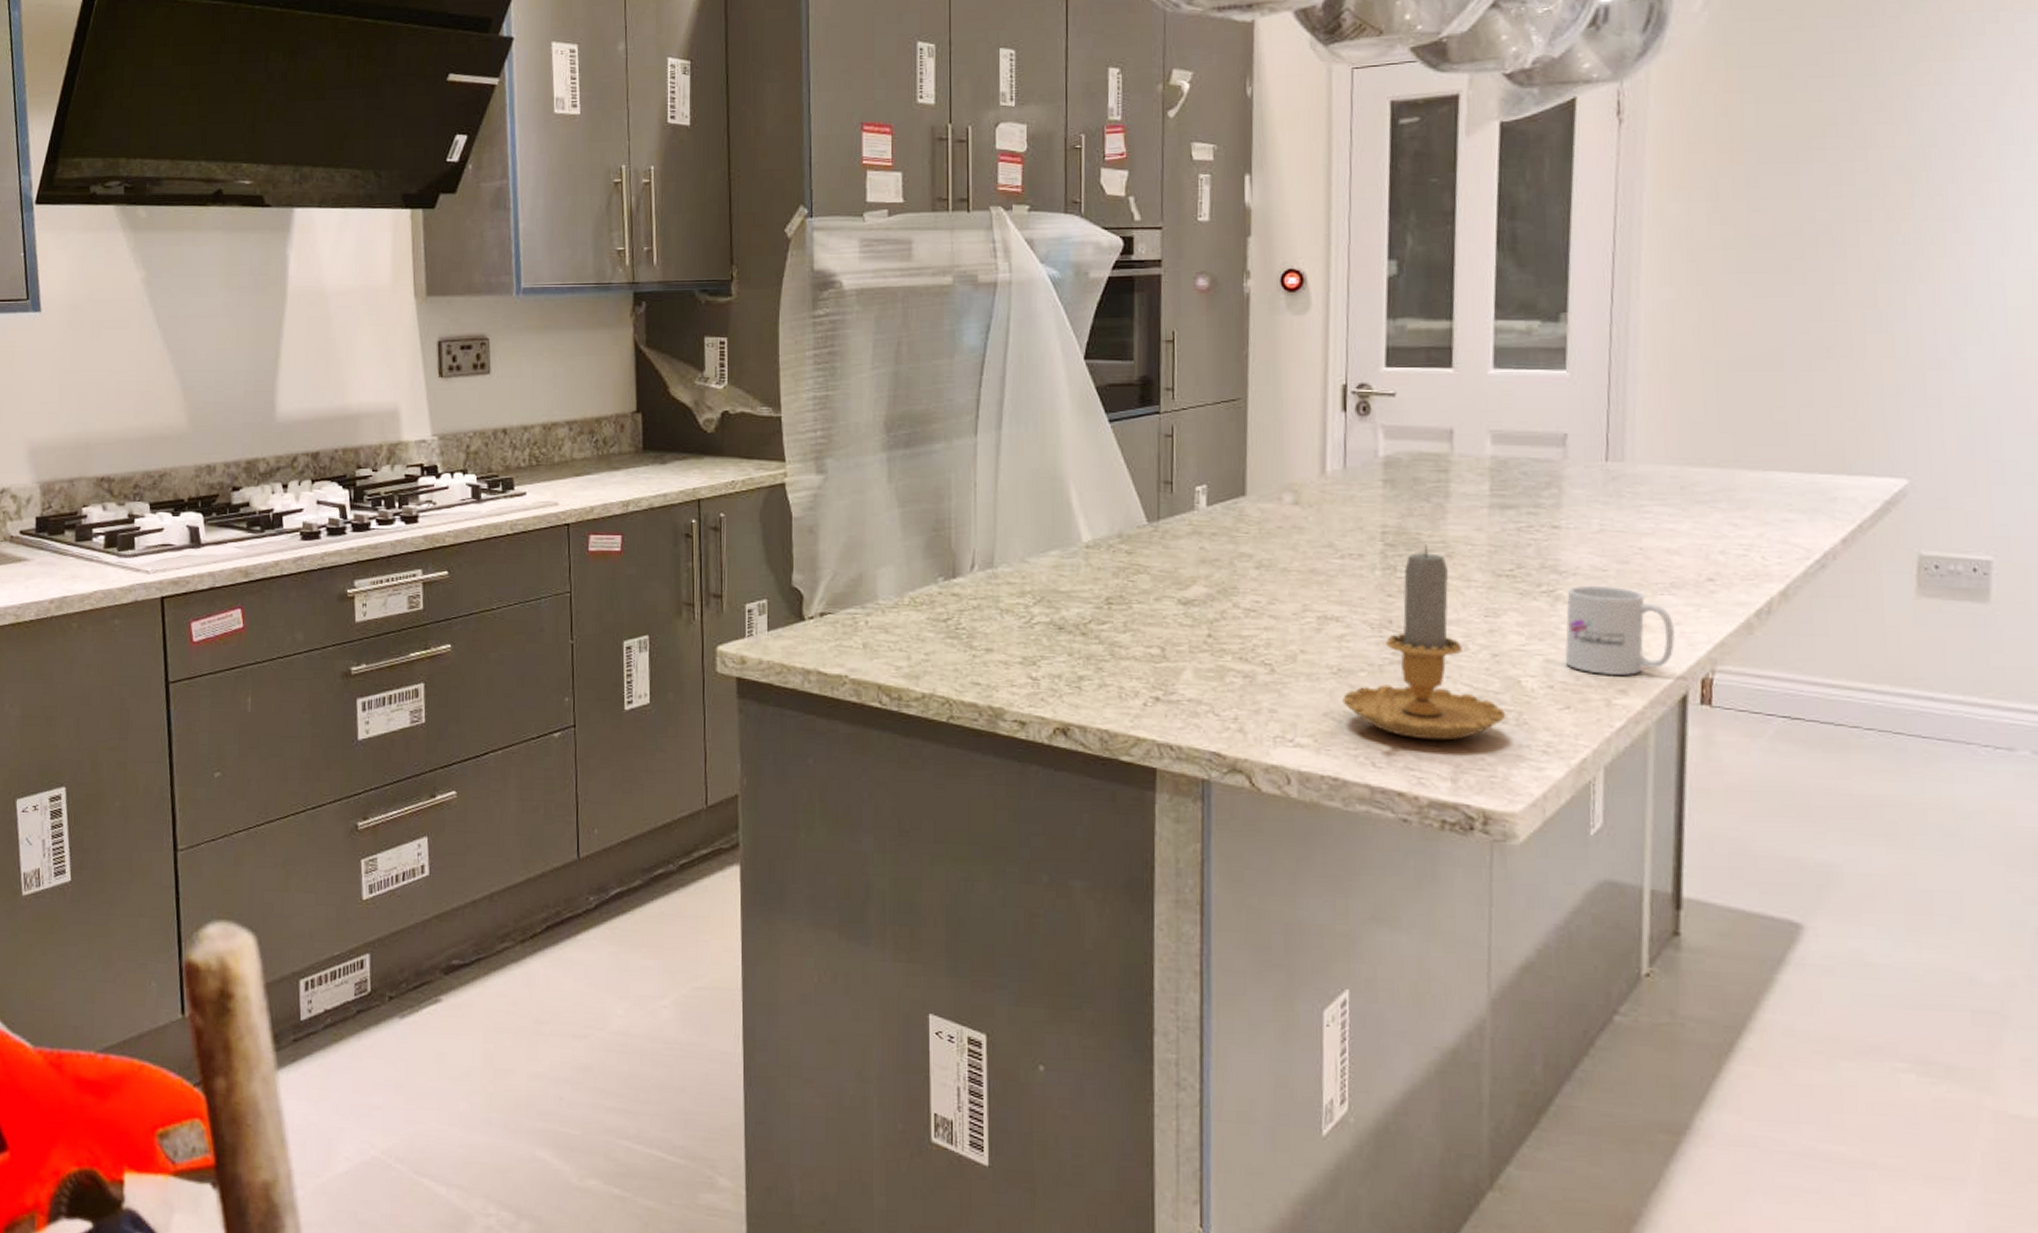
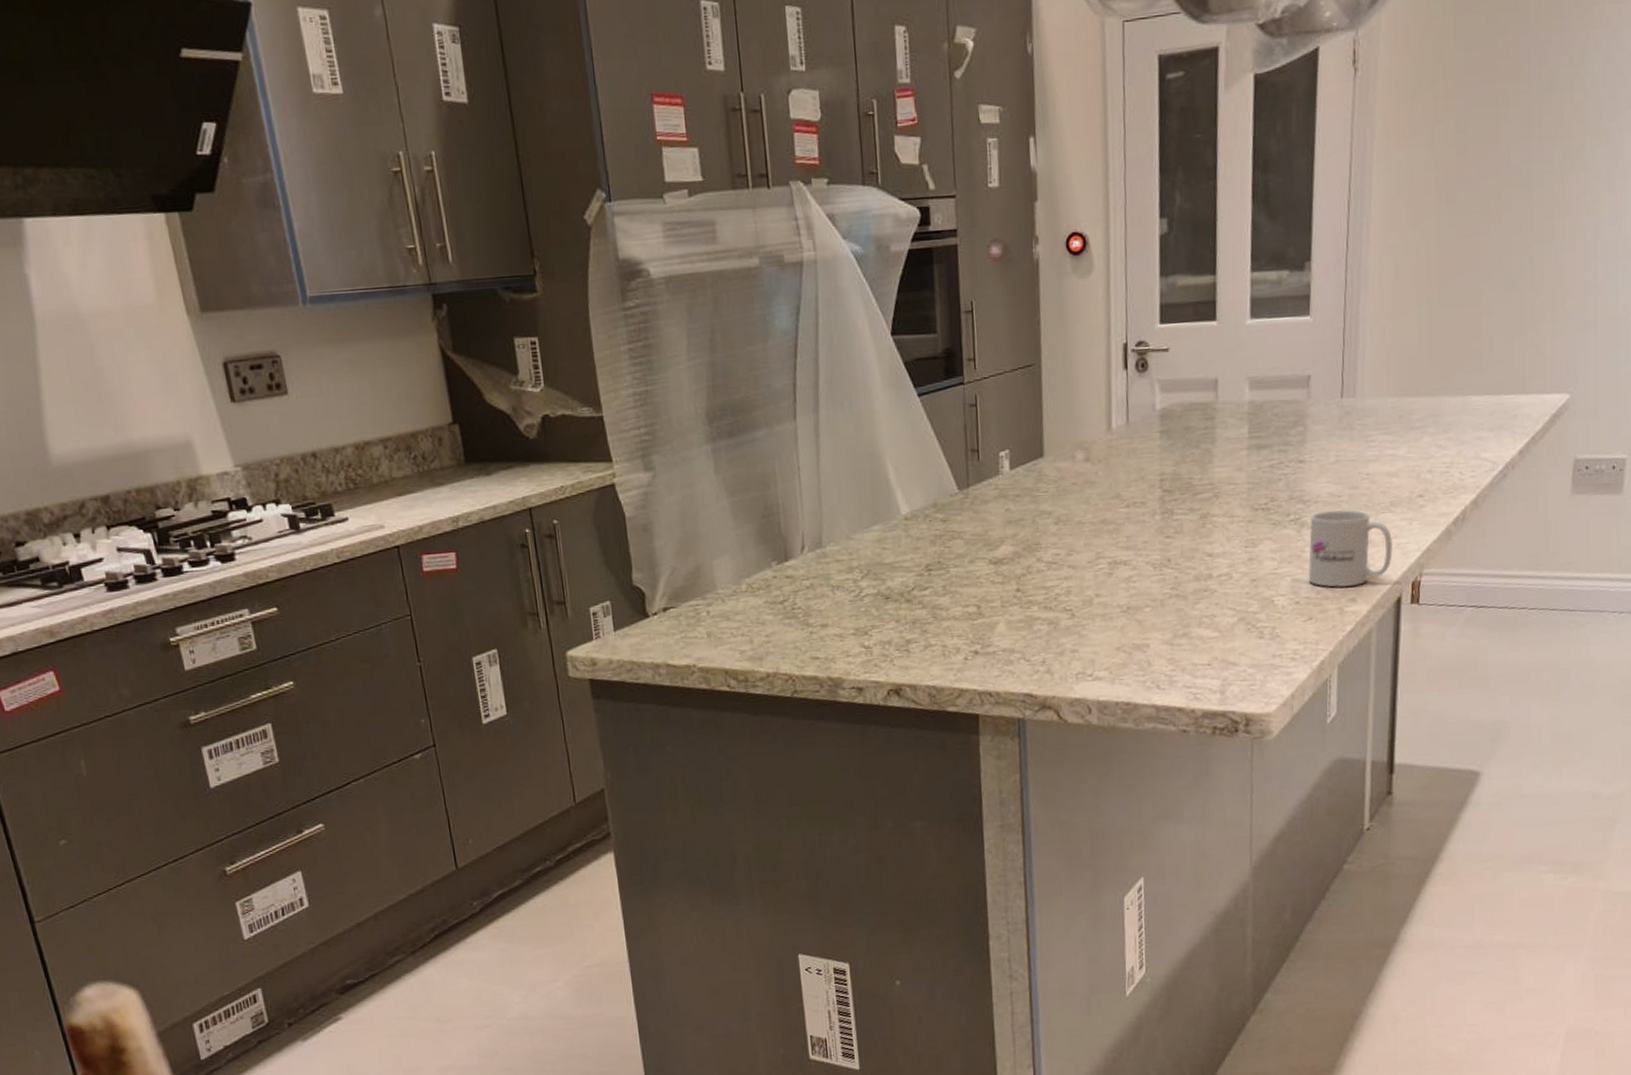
candle: present [1342,544,1506,741] -> none [1131,487,1263,661]

